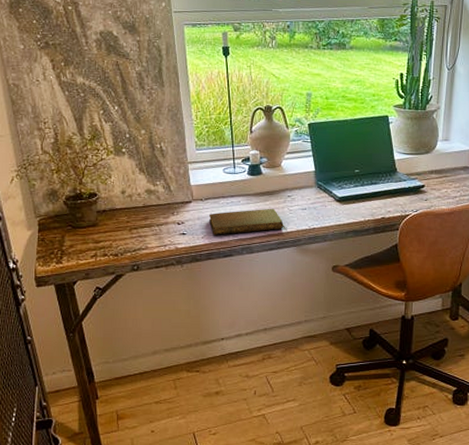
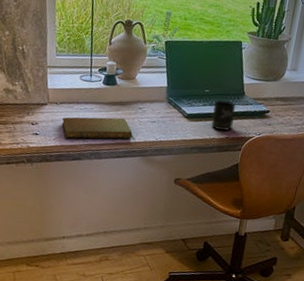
mug: none [364,179,389,211] -> present [211,100,236,131]

